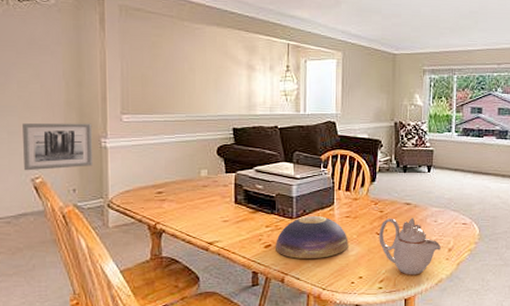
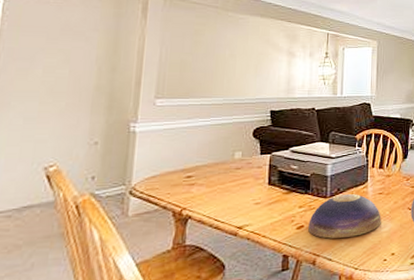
wall art: present [23,122,93,171] -> none [37,108,122,159]

